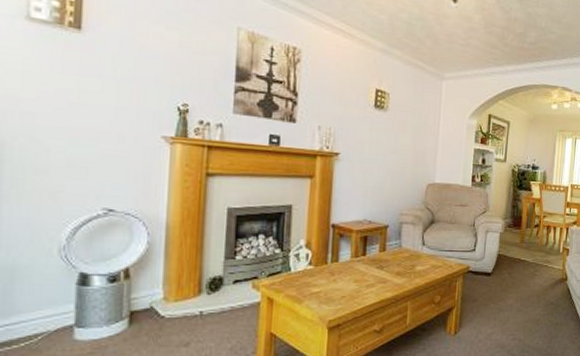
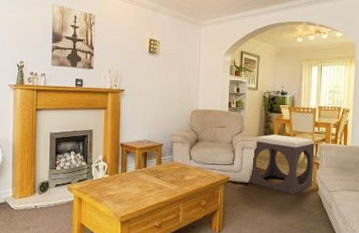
footstool: none [492,216,566,286] -> present [249,135,315,195]

